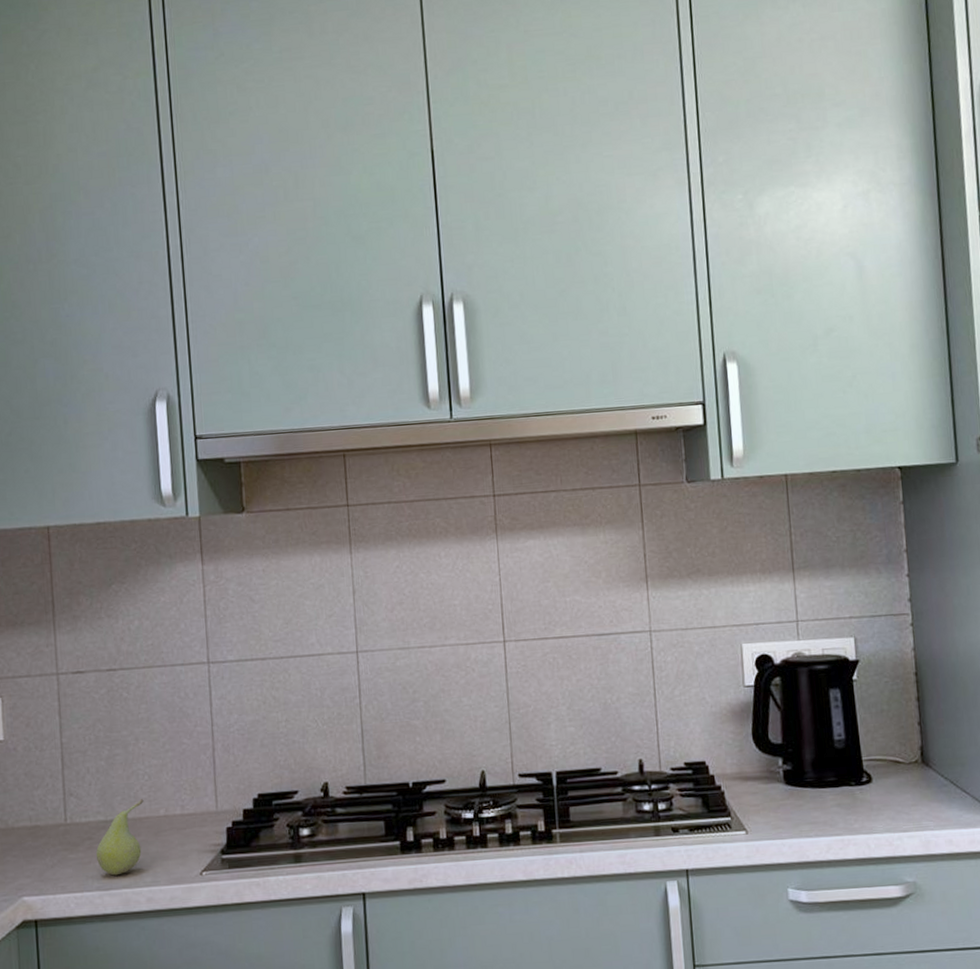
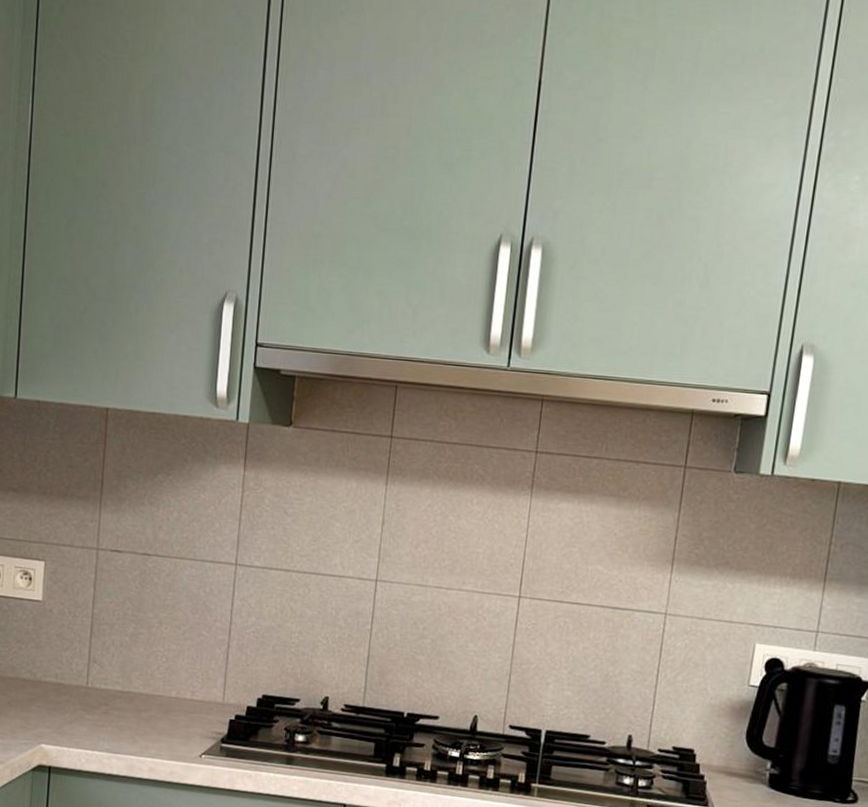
fruit: present [96,799,144,876] -> none [110,678,159,742]

